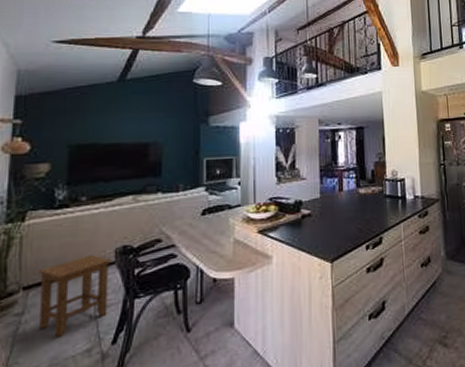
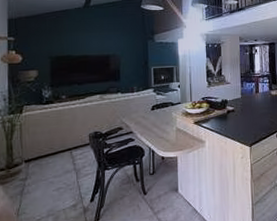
stool: present [38,255,112,338] -> none [35,138,87,196]

